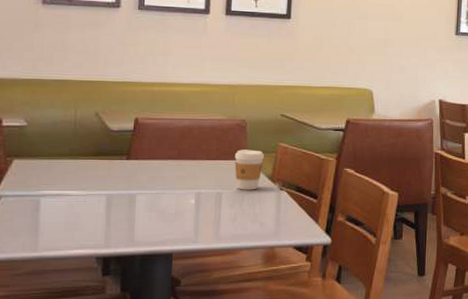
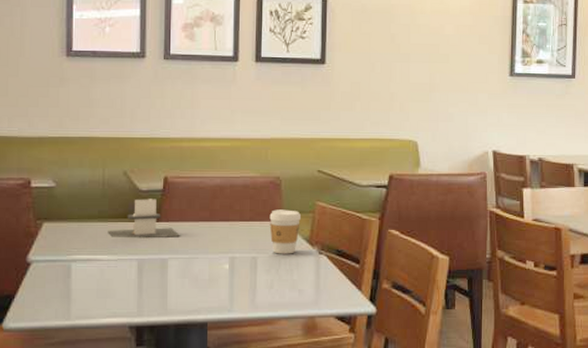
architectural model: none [78,138,149,175] -> present [108,199,180,239]

